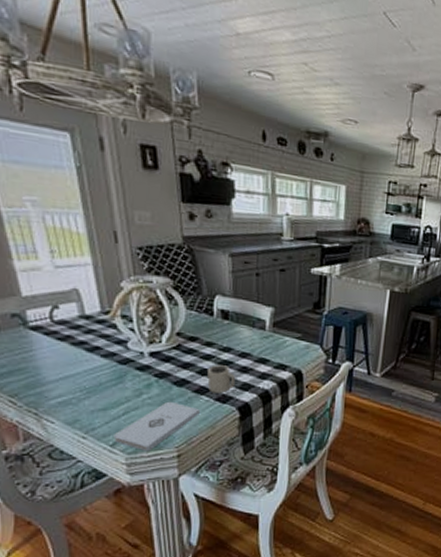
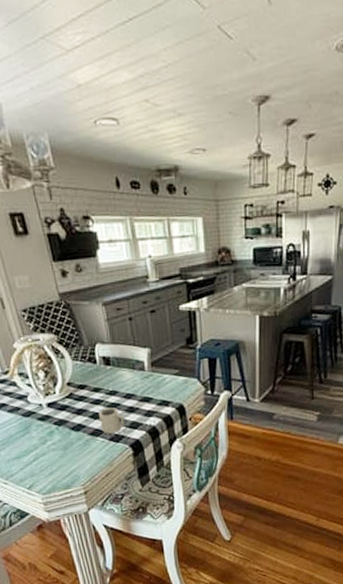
notepad: present [113,401,200,452] -> none [29,445,98,491]

